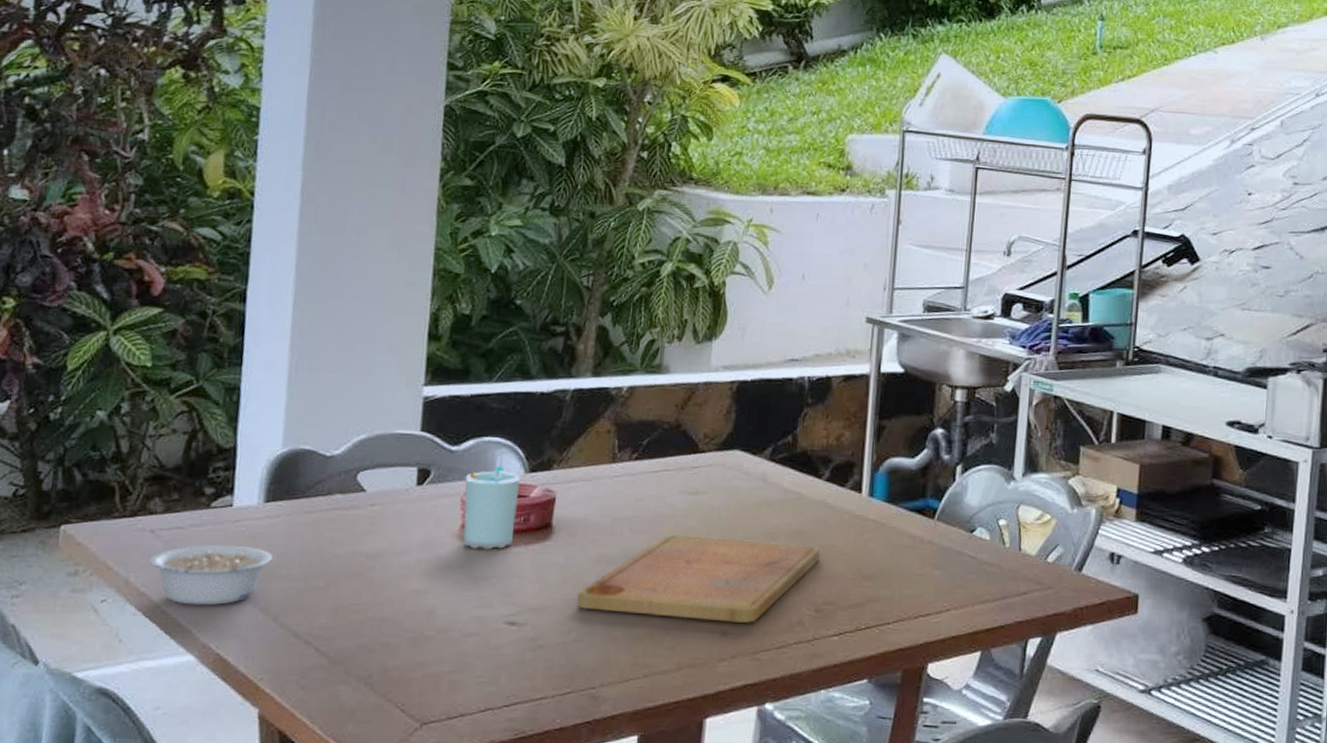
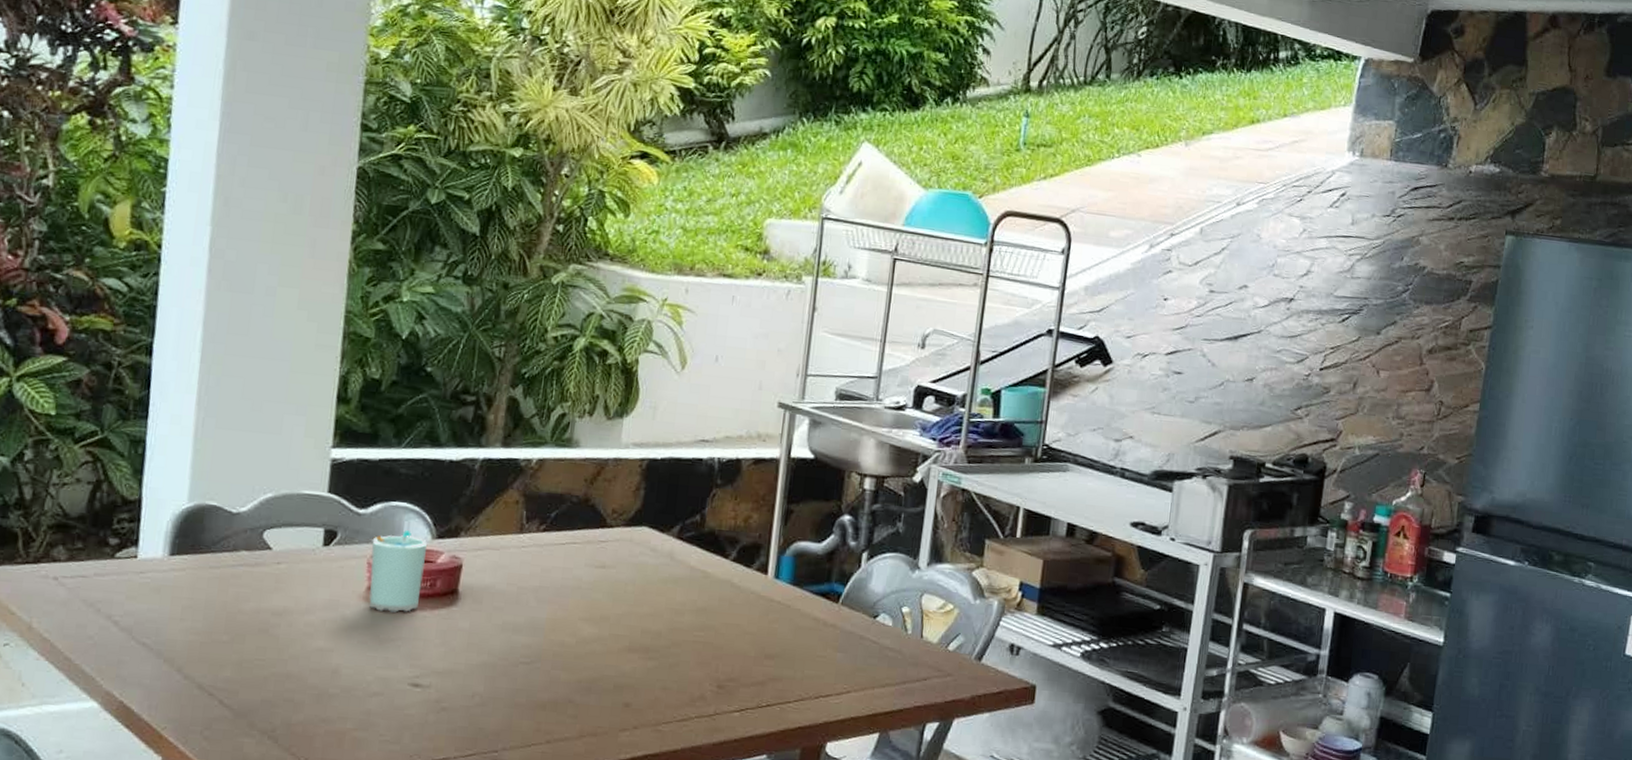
legume: present [150,545,274,606] -> none [53,594,178,654]
cutting board: present [577,534,820,624] -> none [481,606,725,697]

